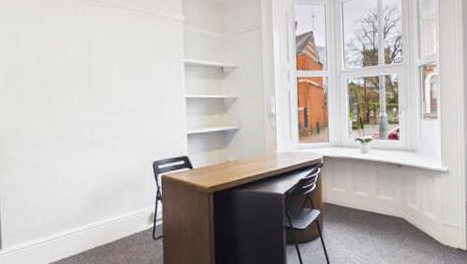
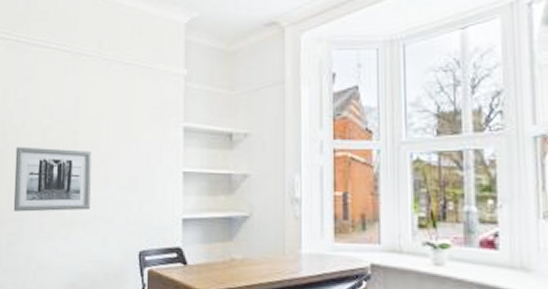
wall art: none [32,81,107,138] -> present [13,147,92,212]

